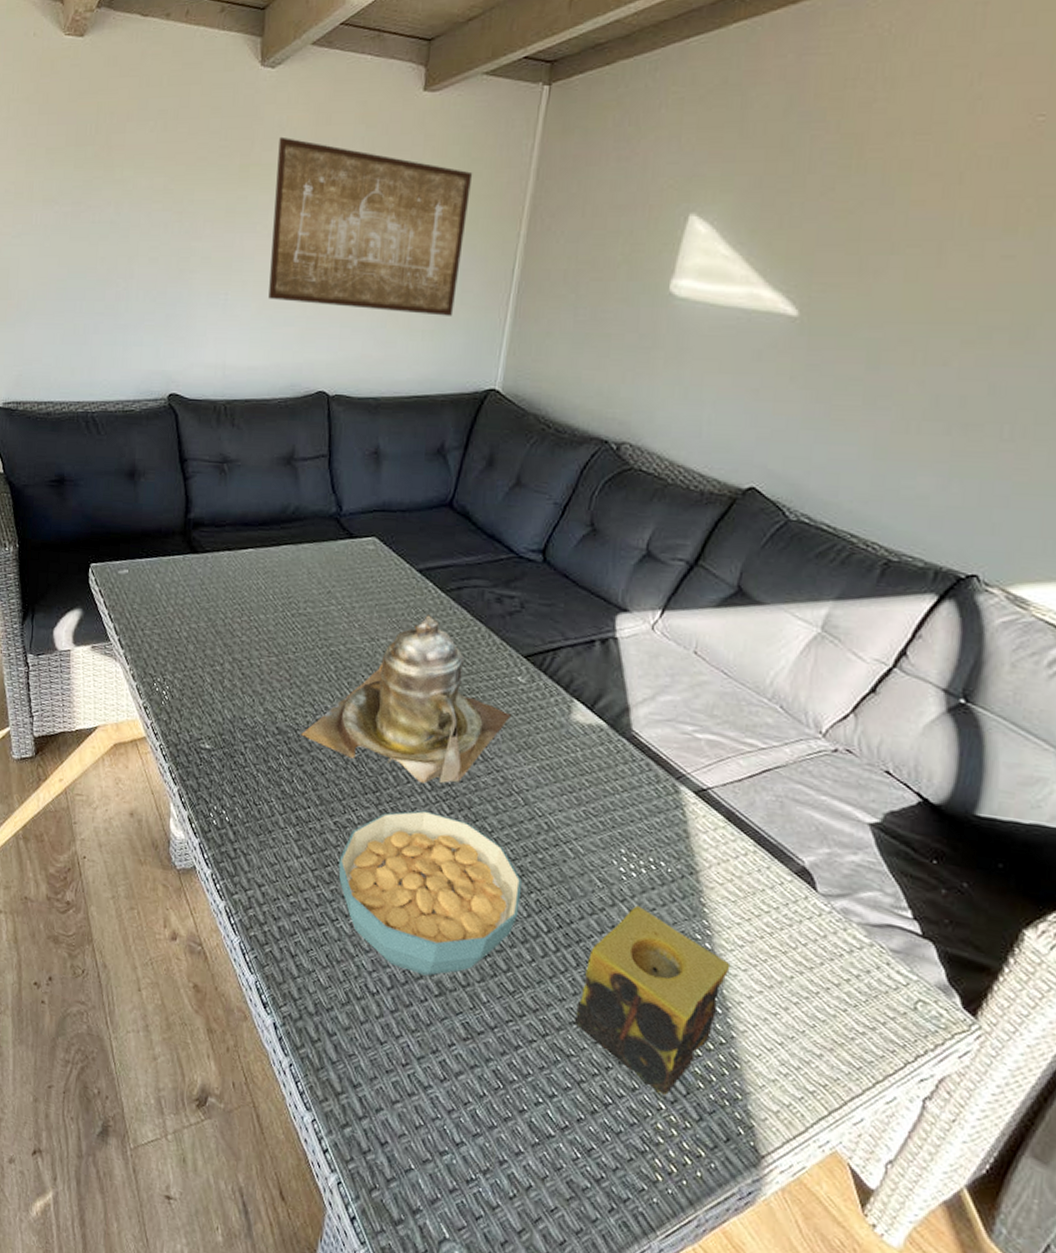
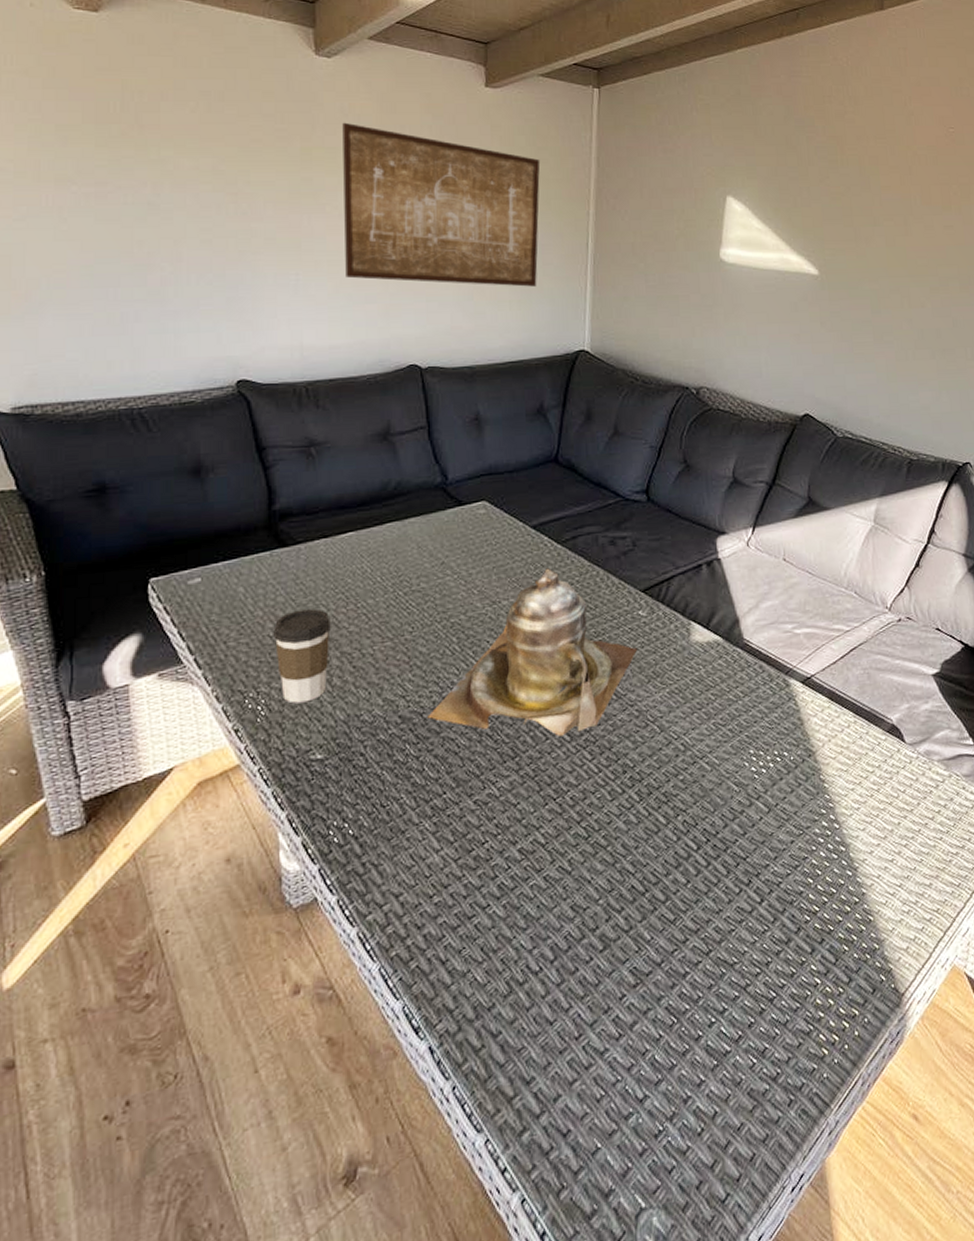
coffee cup: none [180,612,227,697] -> present [273,608,331,704]
cereal bowl: present [338,810,522,976] -> none [484,763,669,935]
candle: present [573,906,731,1096] -> none [732,799,853,971]

